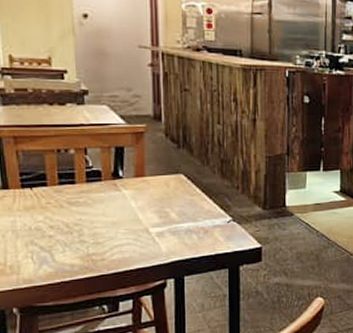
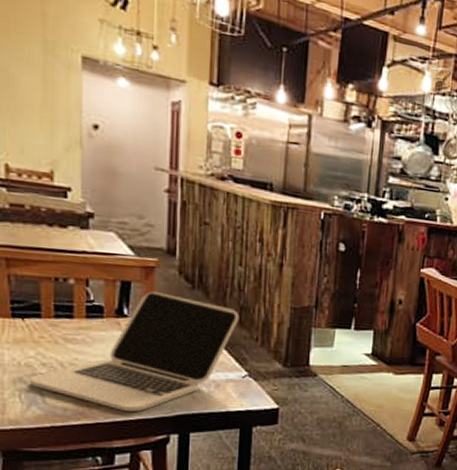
laptop: none [39,154,221,262] -> present [29,291,240,412]

